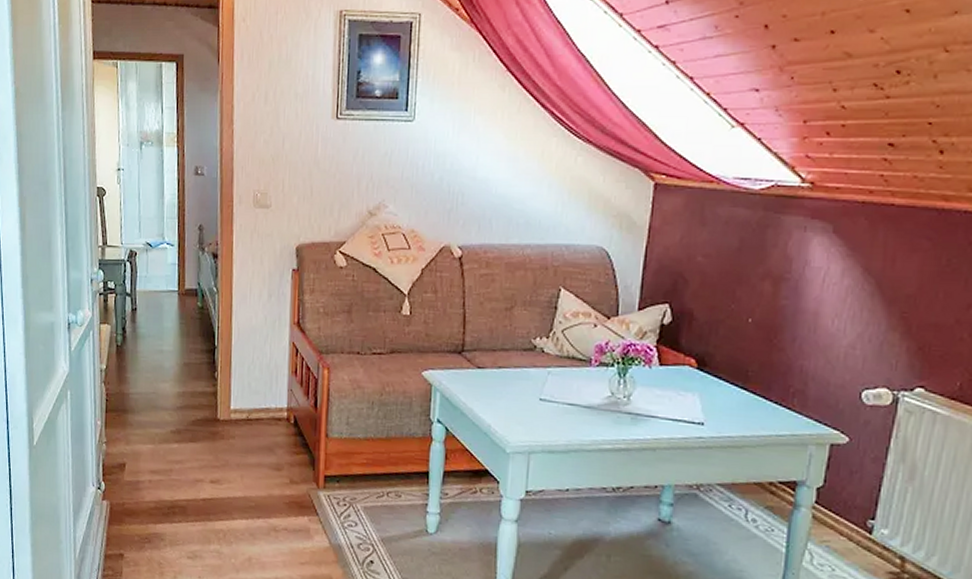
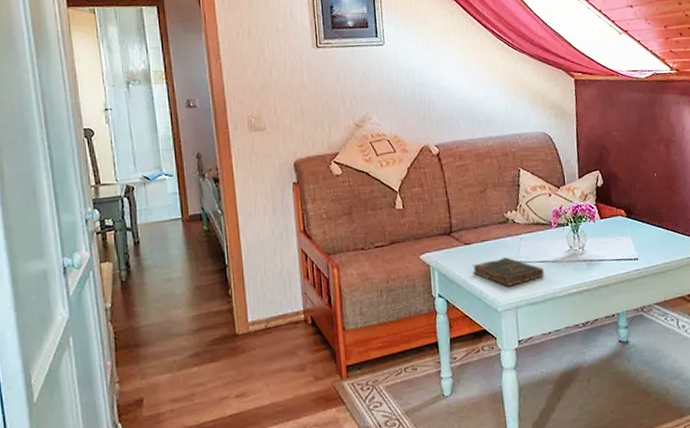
bible: none [481,391,572,426] -> present [472,257,544,286]

